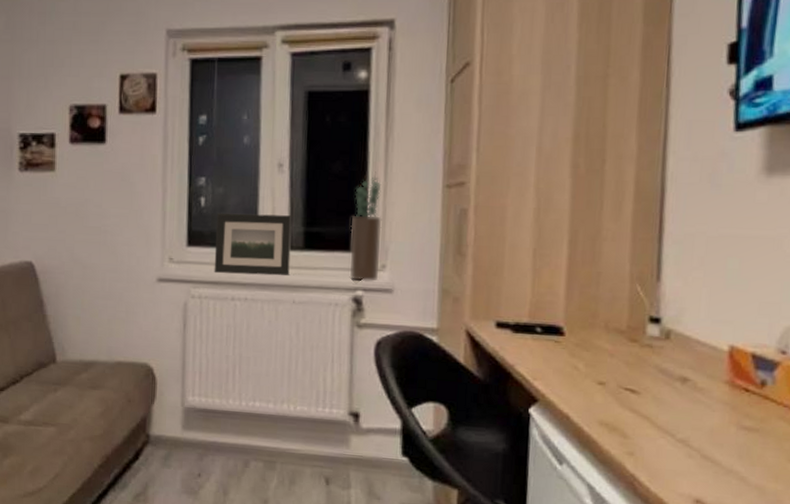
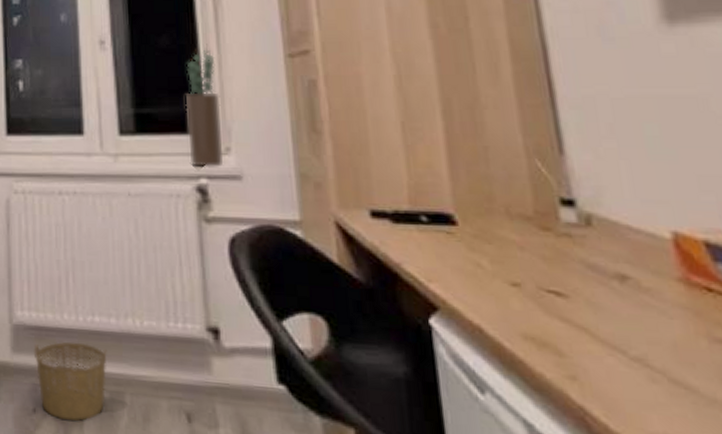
basket: none [201,422,264,484] -> present [33,342,107,421]
picture frame: present [214,213,292,277] -> none [36,96,122,165]

